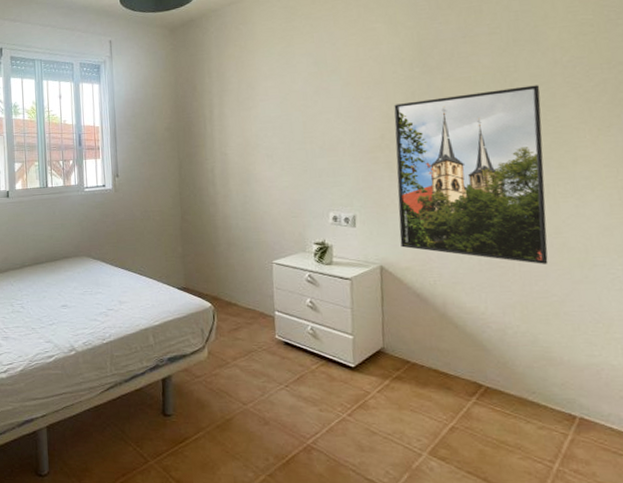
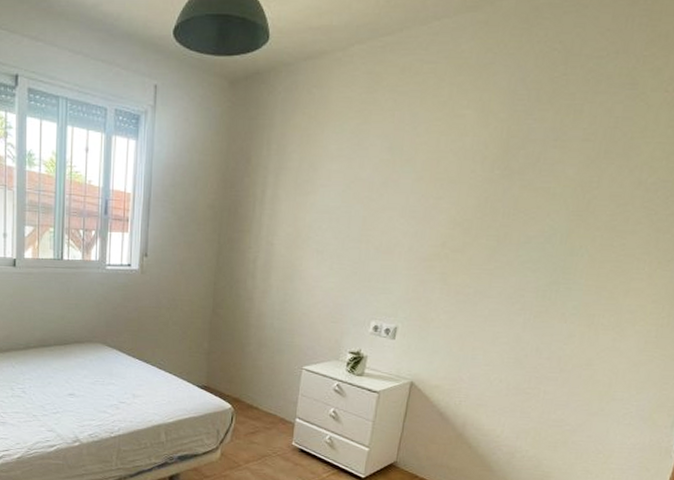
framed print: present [394,85,548,264] -> none [435,206,616,394]

